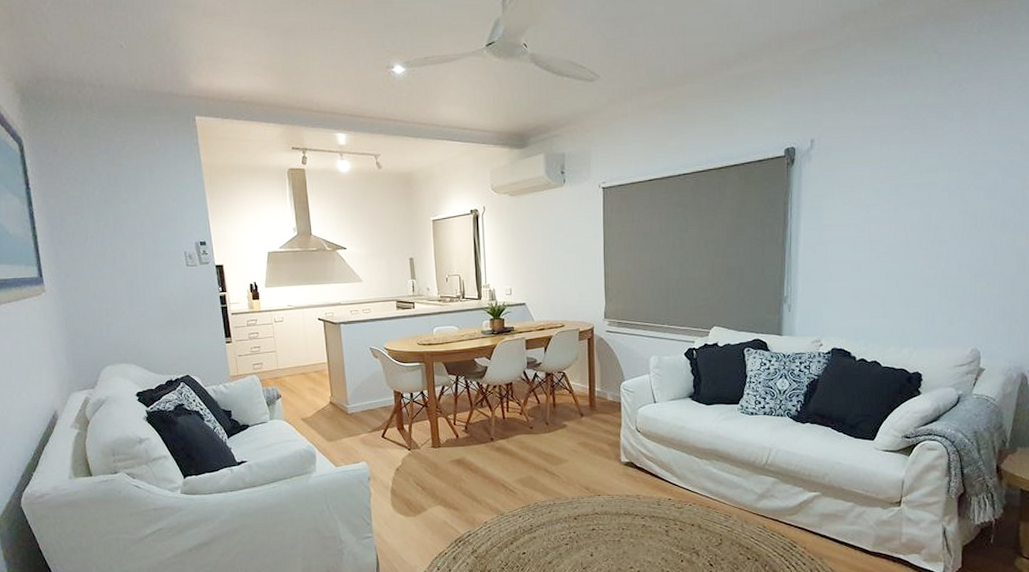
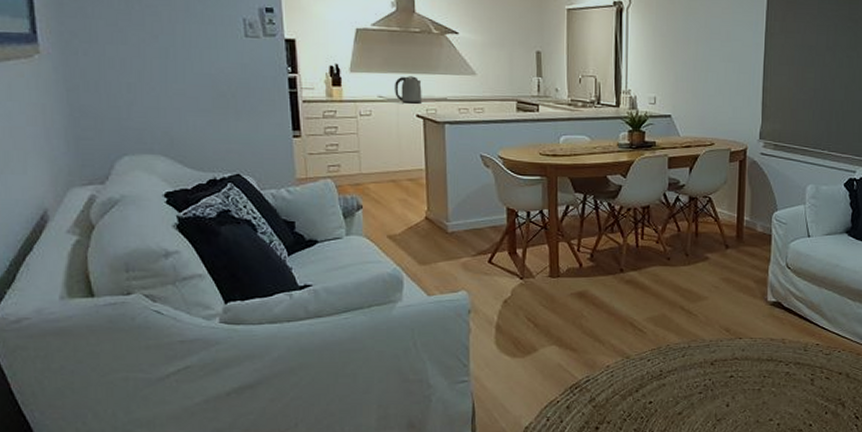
kettle: none [300,287,321,311] -> present [395,76,422,105]

